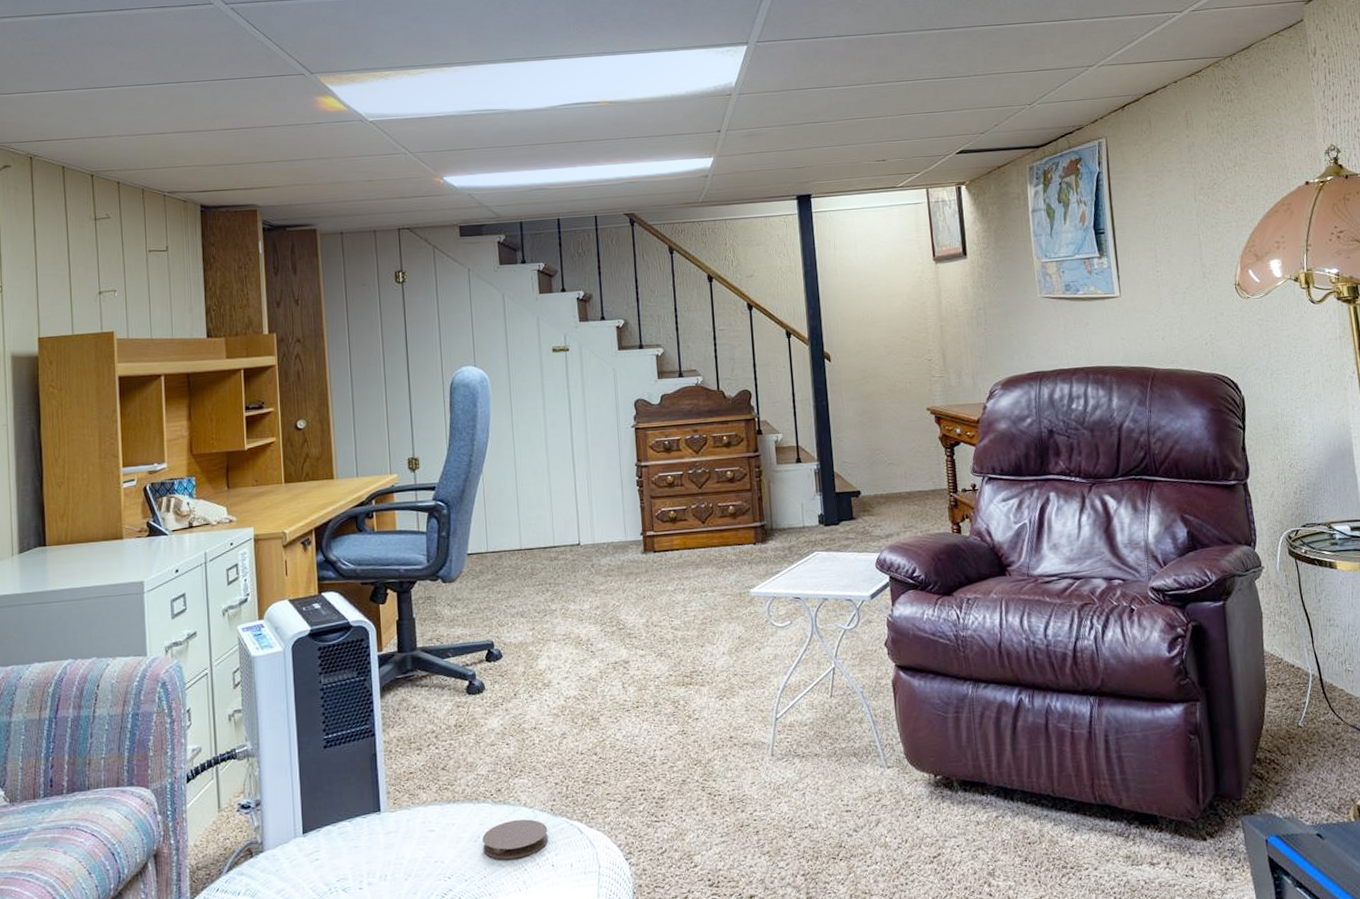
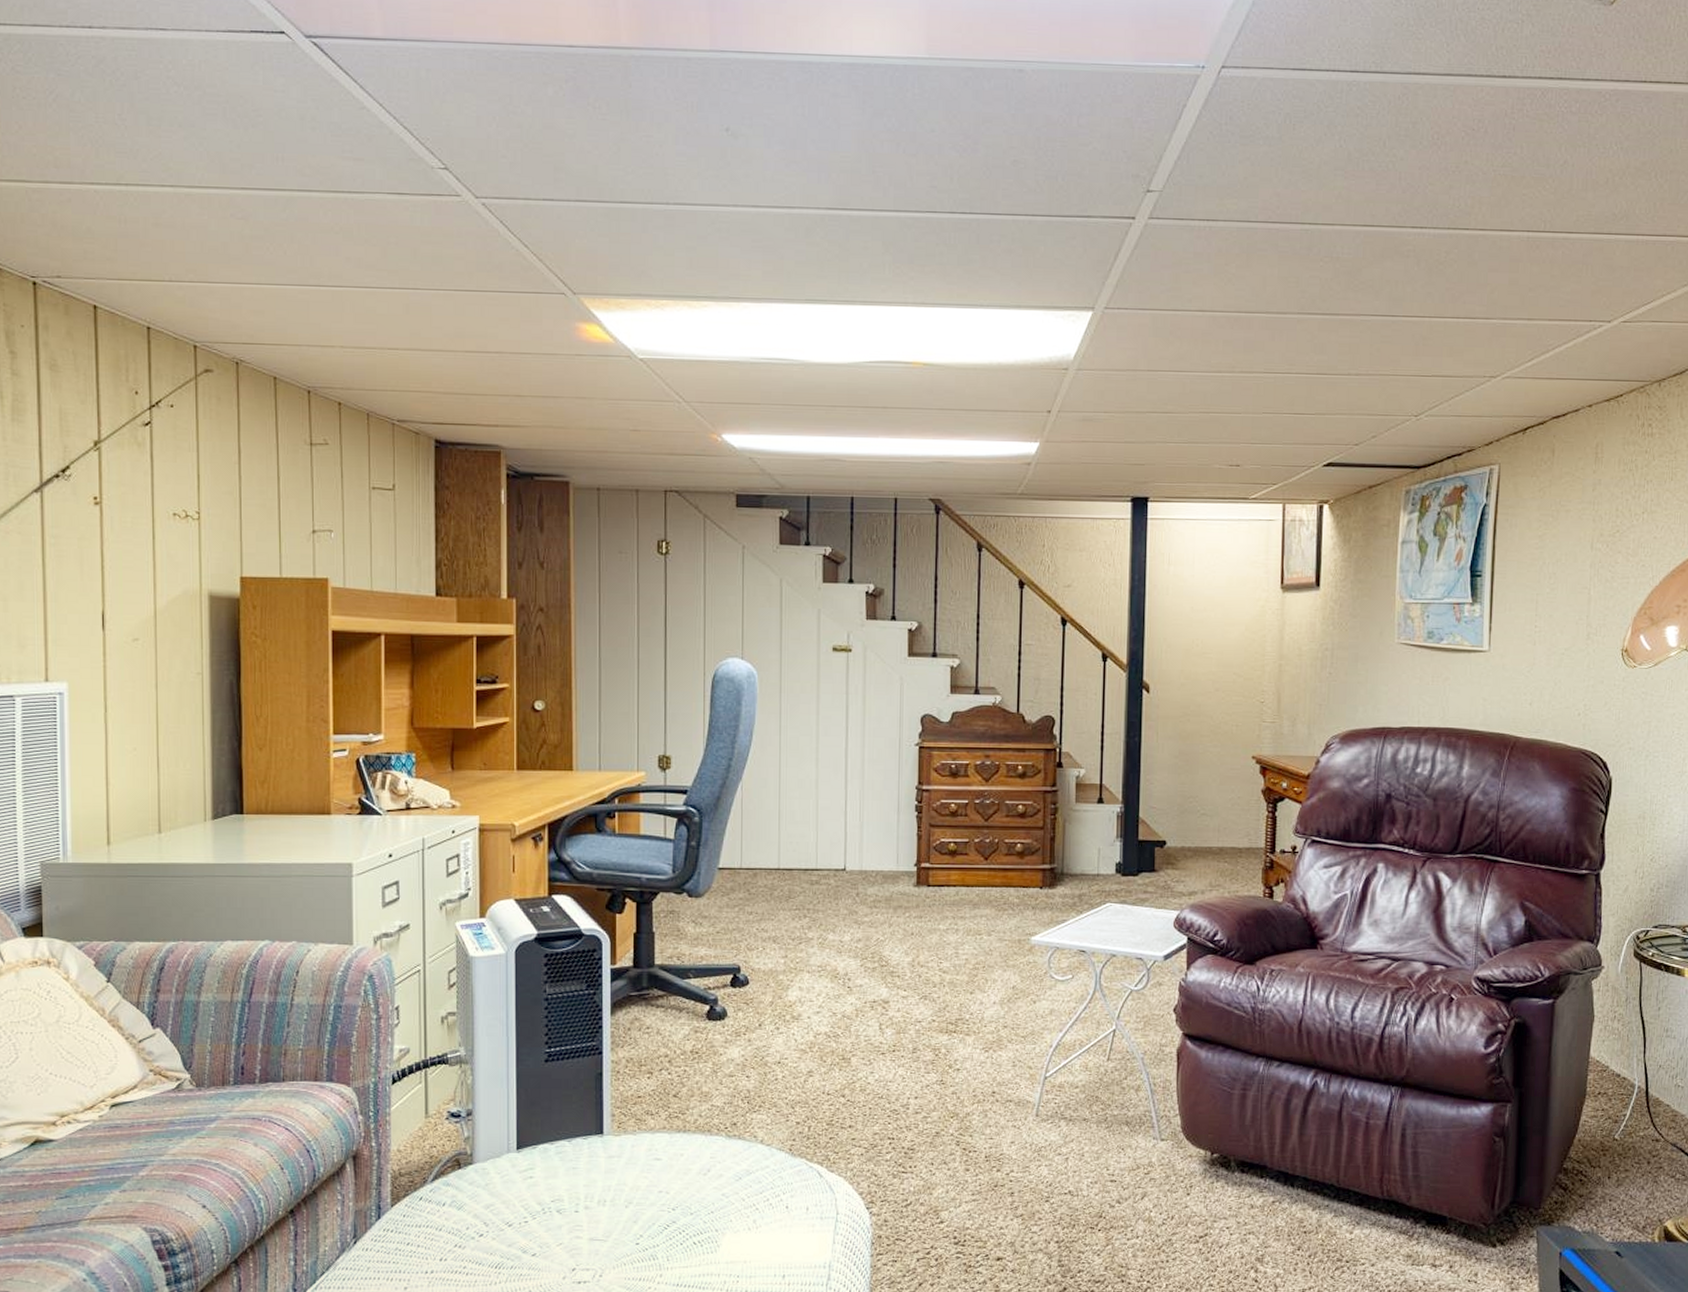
coaster: present [482,819,549,859] -> none [712,1157,785,1195]

